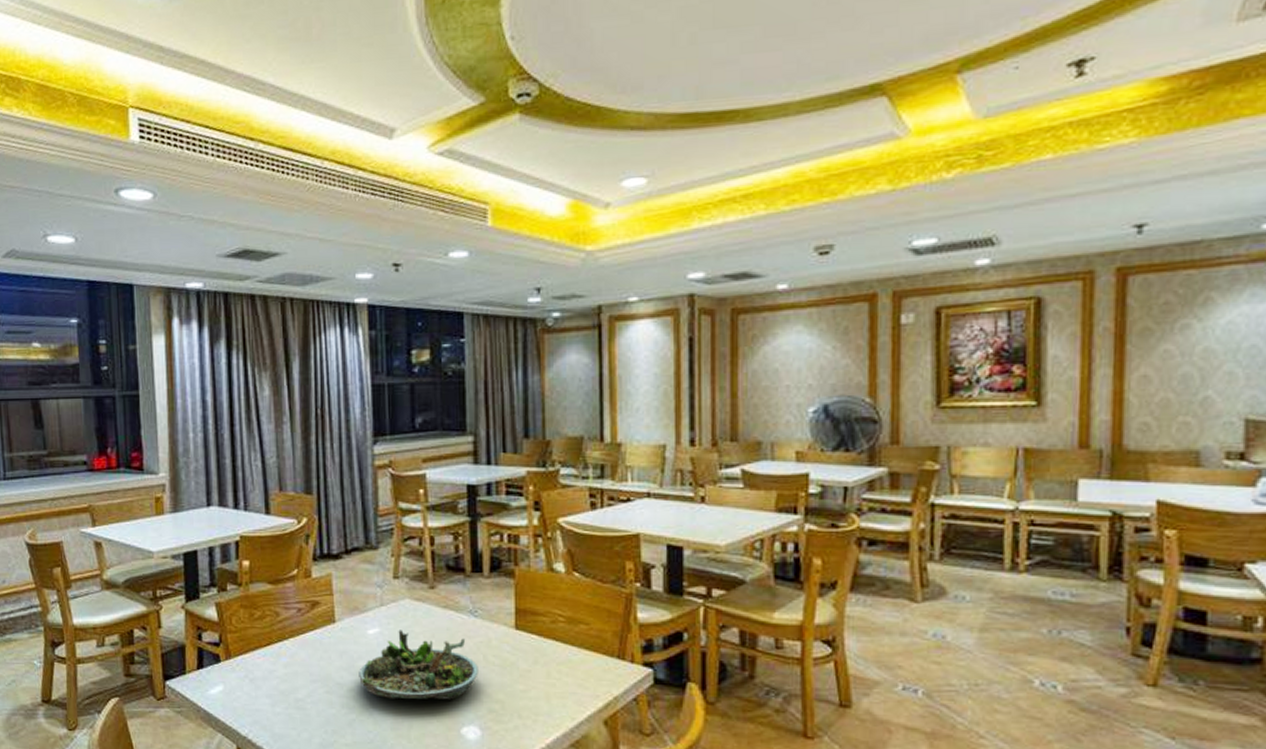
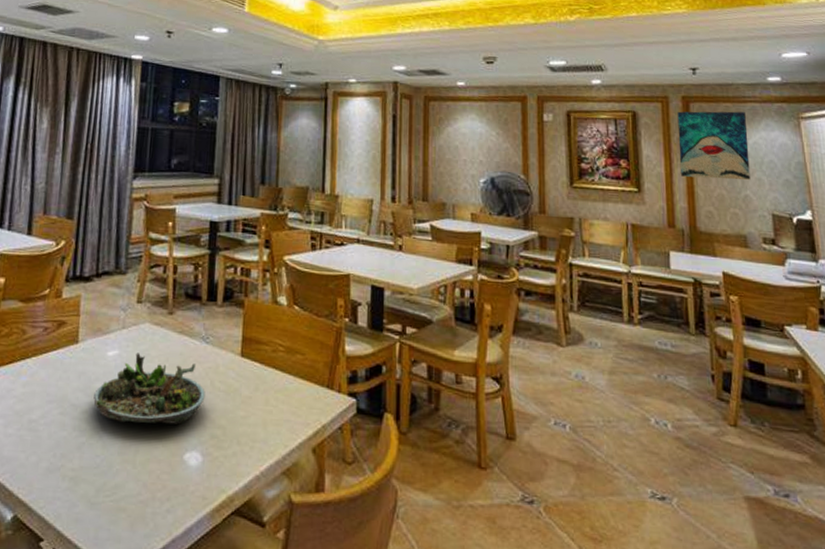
wall art: none [1104,280,1219,380] -> present [677,111,751,181]

